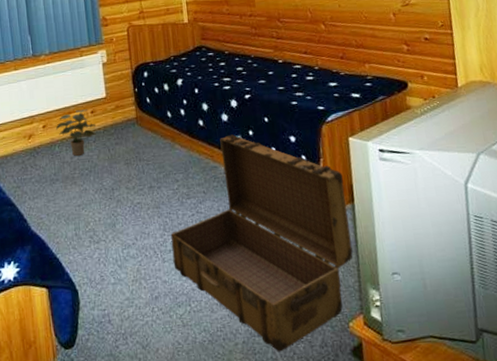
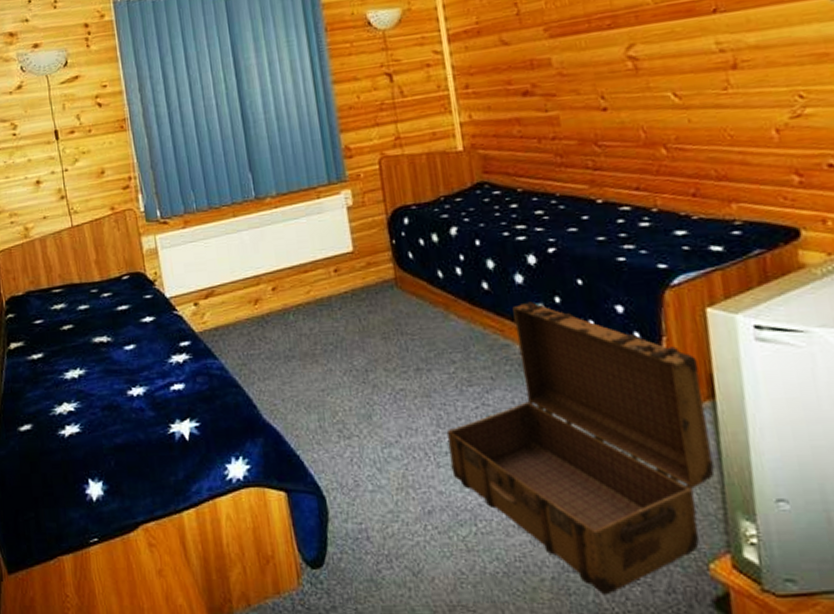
potted plant: present [56,109,96,156] -> none [289,267,342,327]

